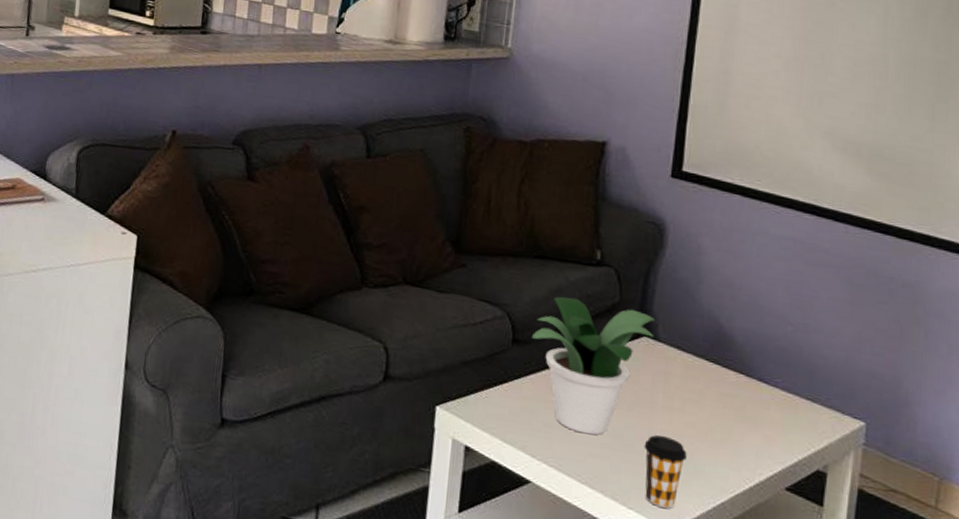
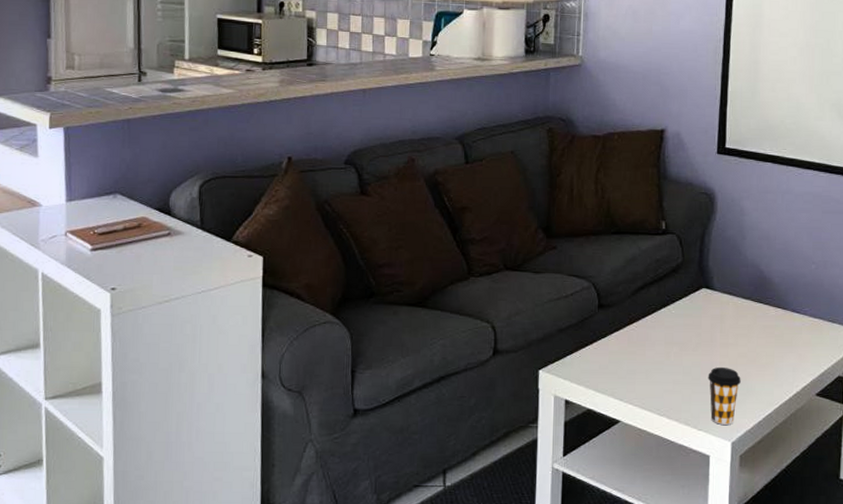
potted plant: present [531,296,655,435] -> none [613,263,711,375]

